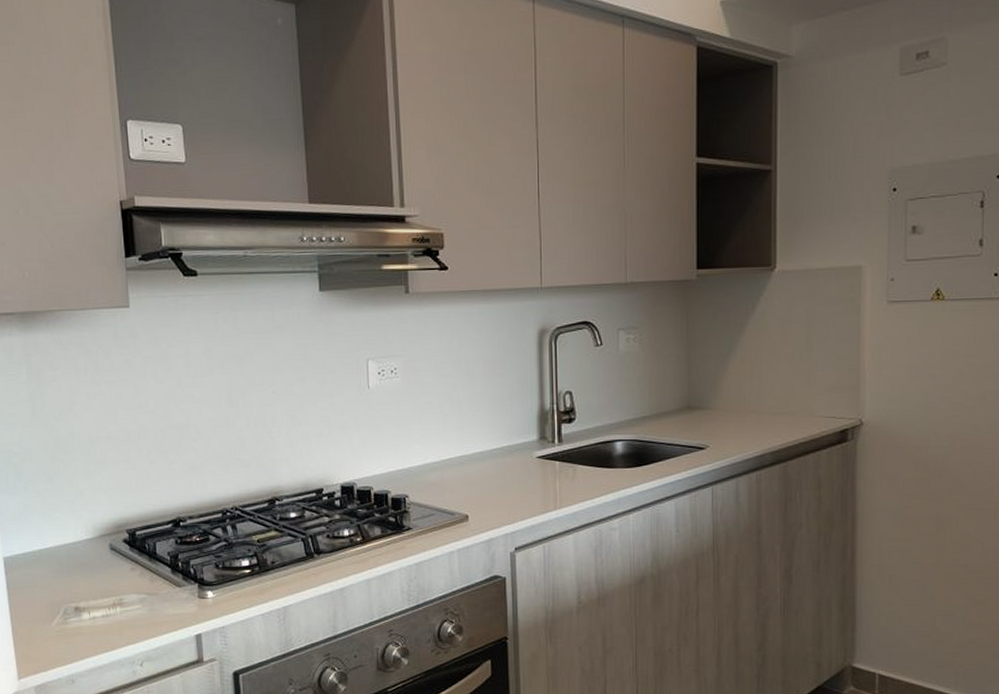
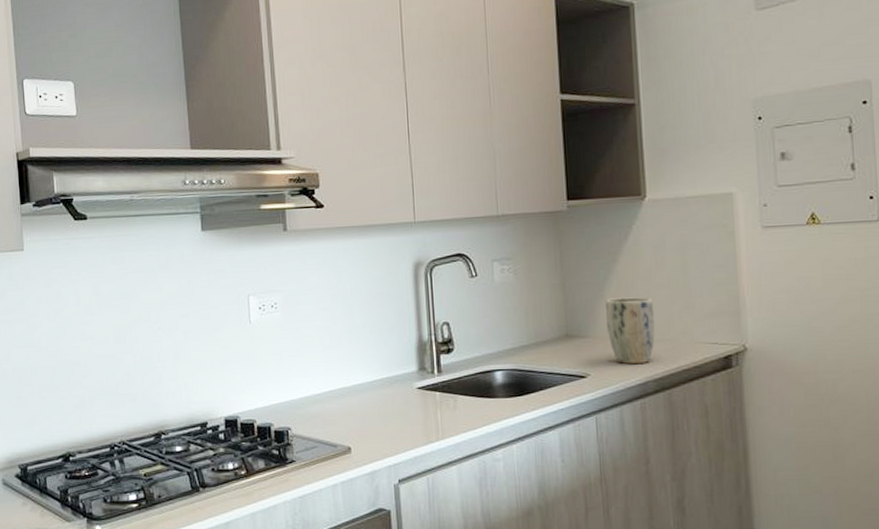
plant pot: none [729,369,775,436] -> present [606,297,655,364]

